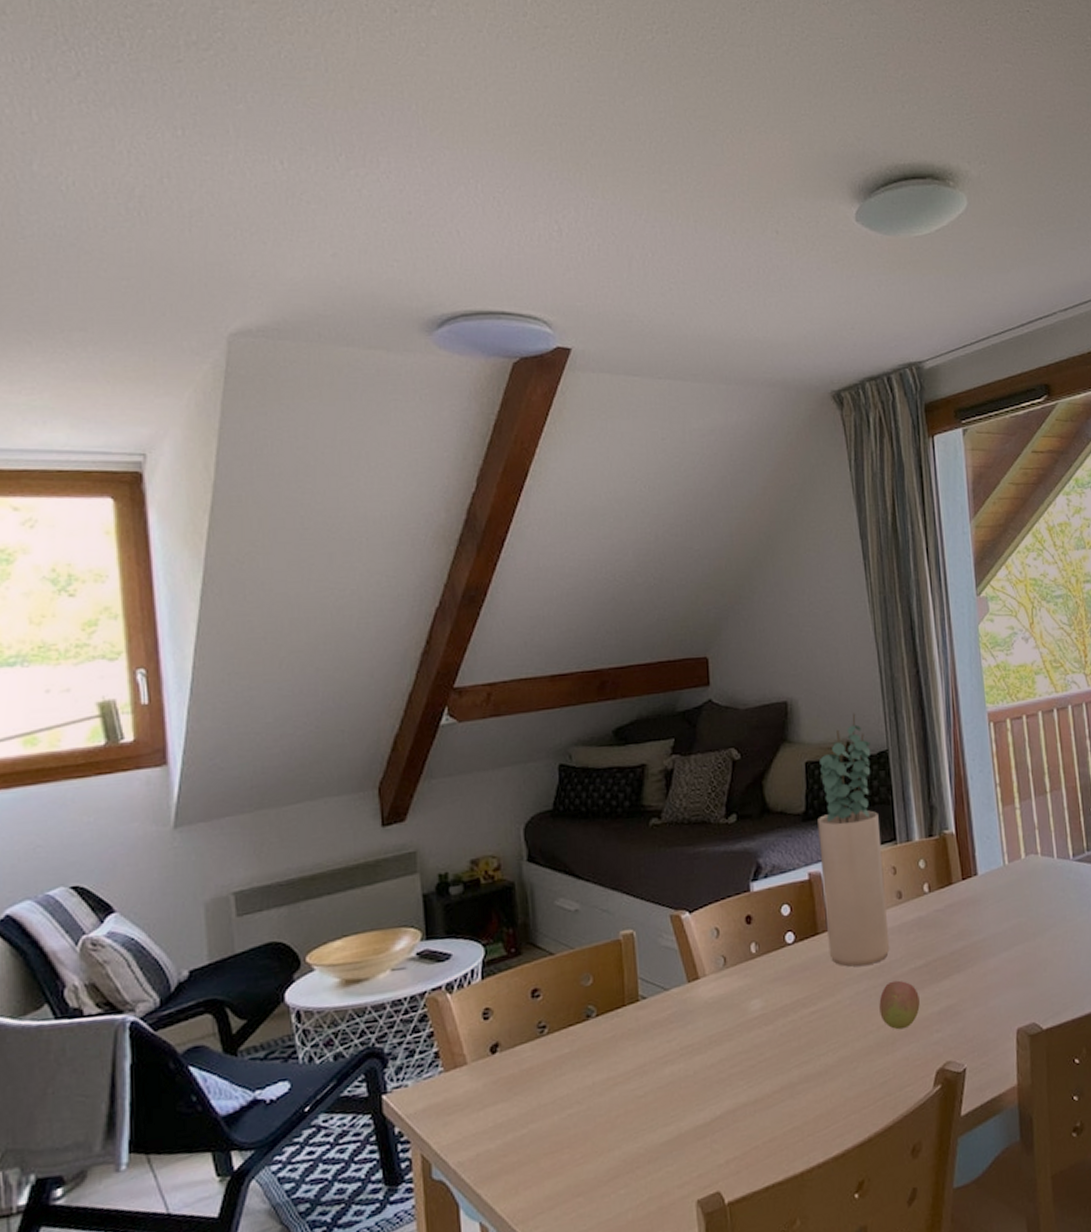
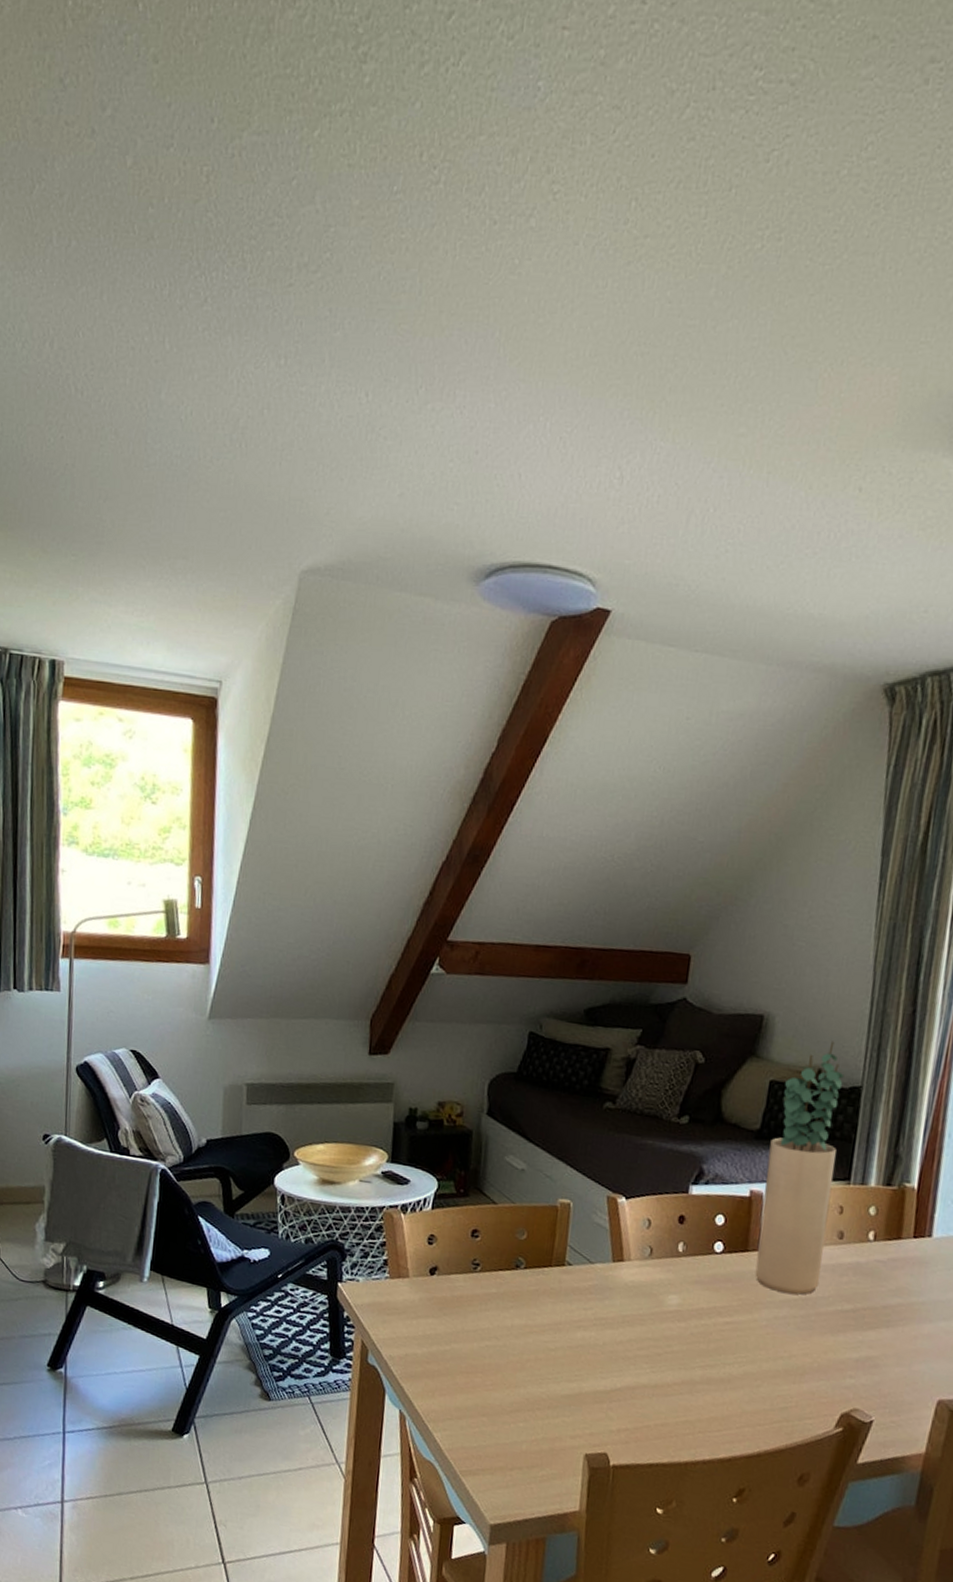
fruit: present [879,980,920,1030] -> none [794,1316,840,1365]

